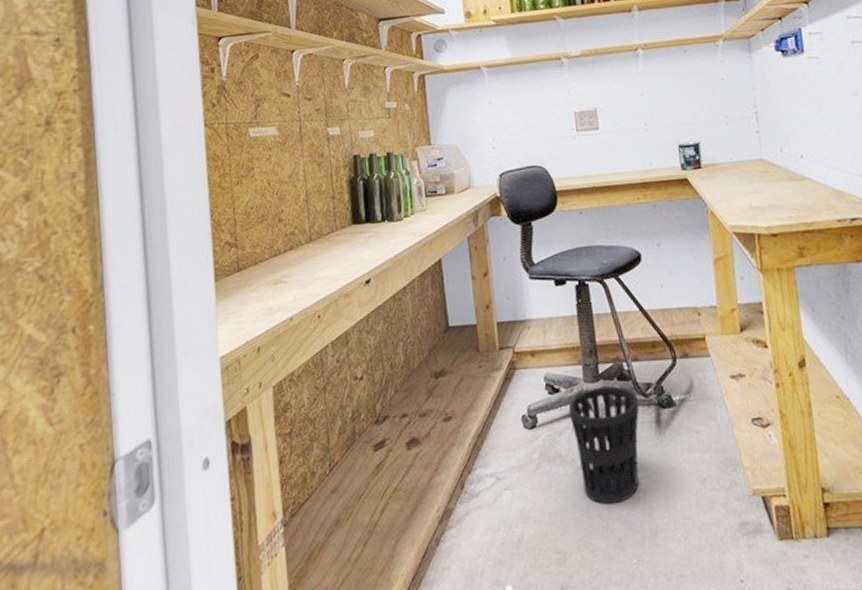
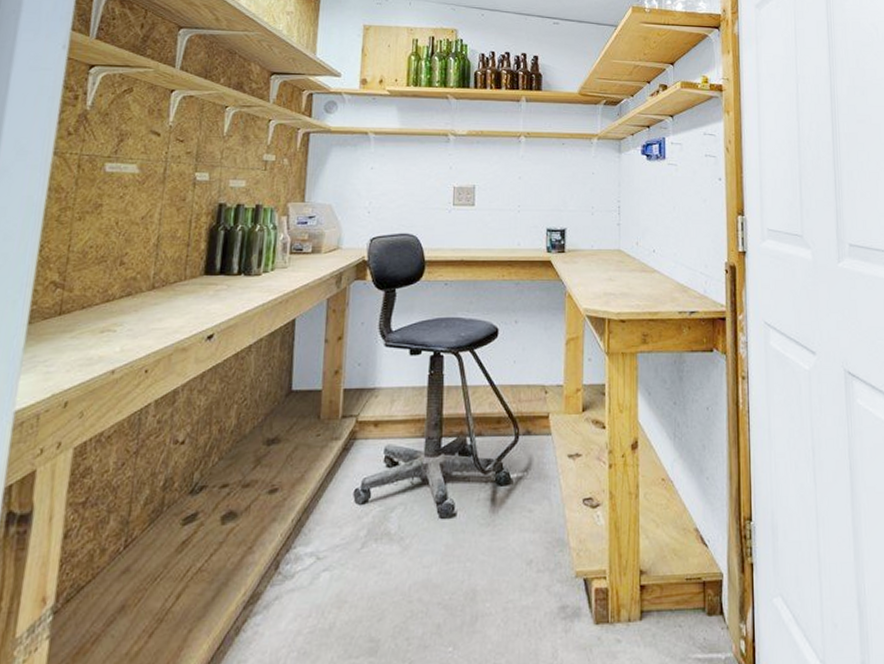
wastebasket: present [568,386,640,504] -> none [404,461,477,587]

